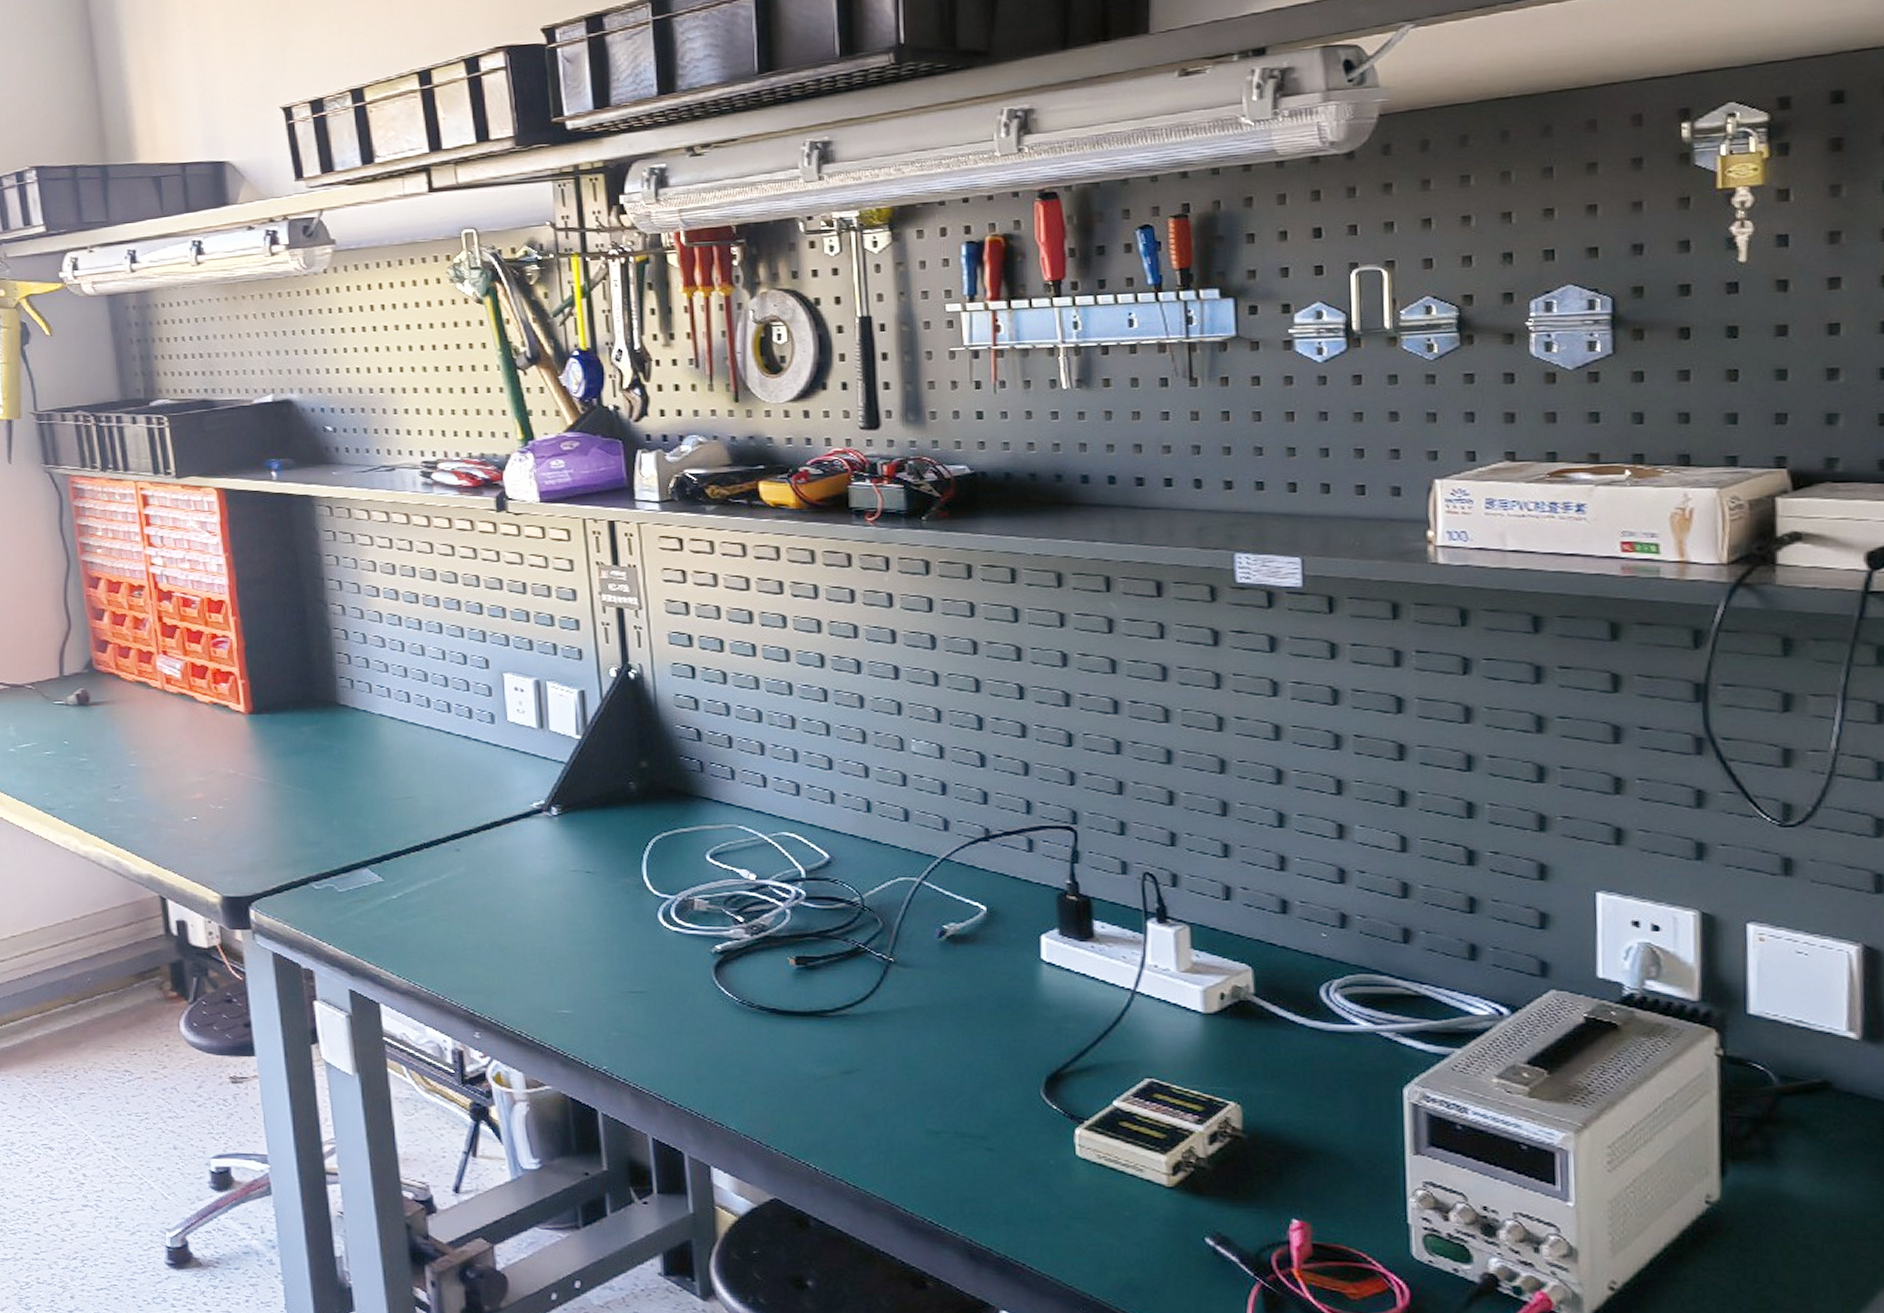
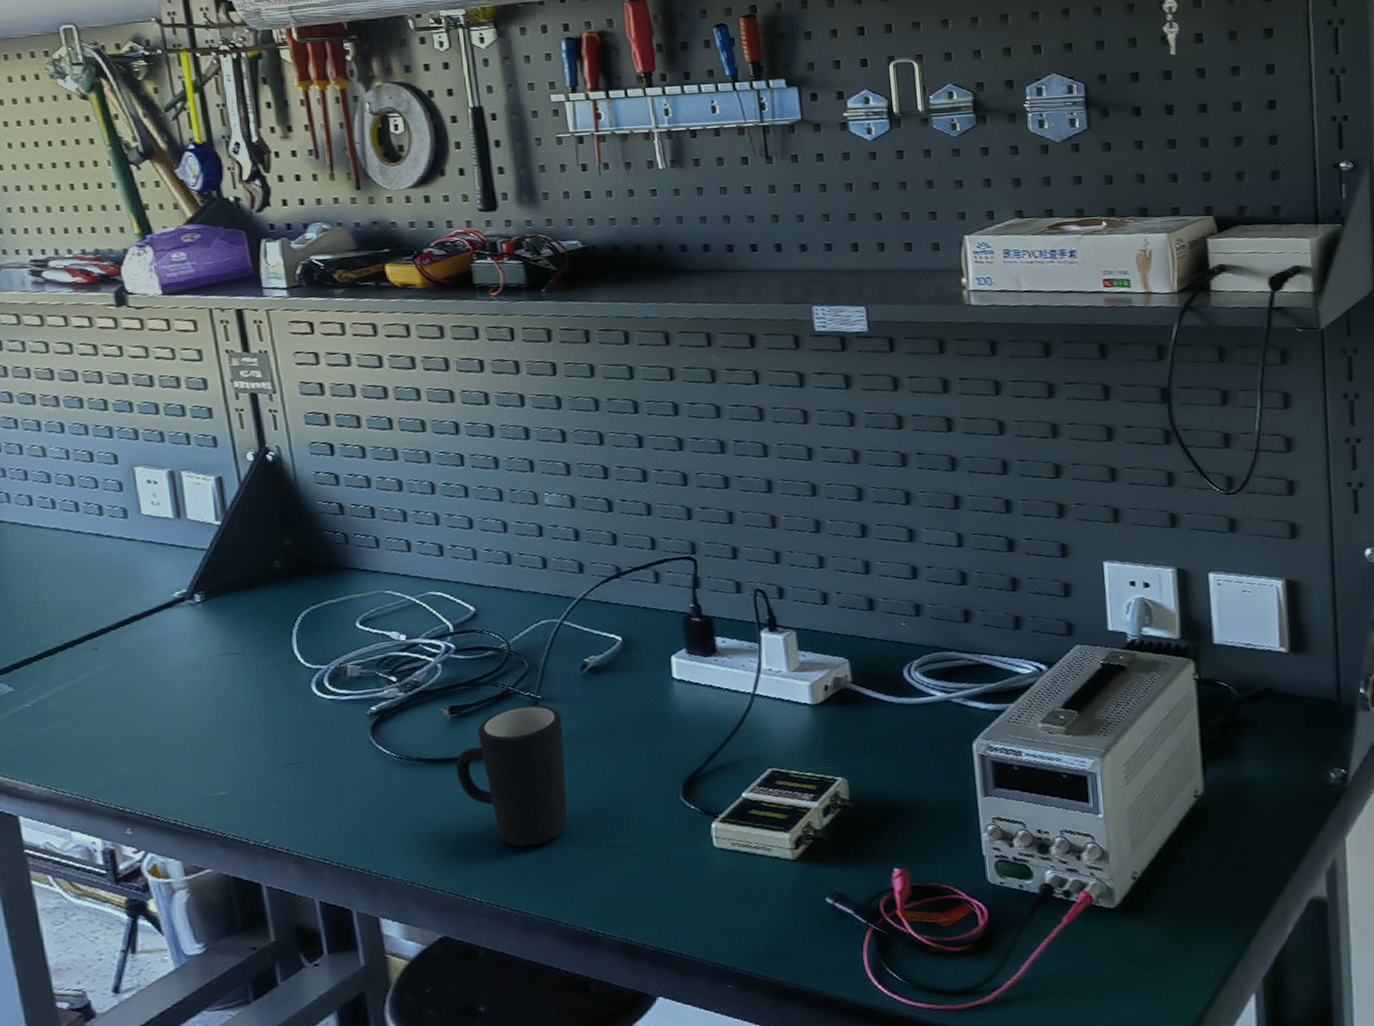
mug: none [799,967,915,1118] -> present [456,705,569,847]

